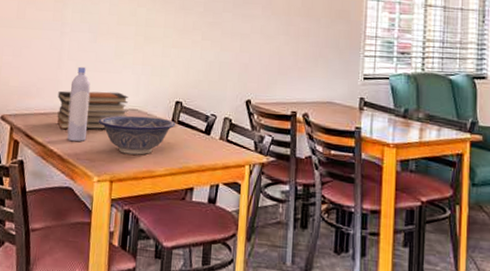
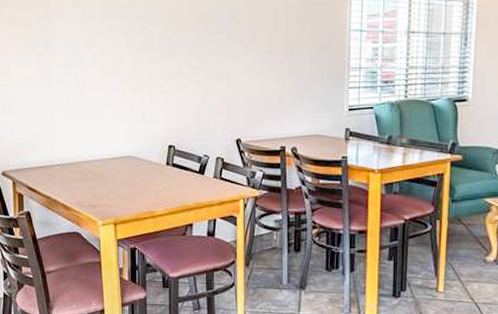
book stack: present [57,91,128,130] -> none [54,141,123,179]
bottle: present [67,66,91,142] -> none [65,119,87,191]
decorative bowl: present [98,115,176,155] -> none [96,162,171,198]

